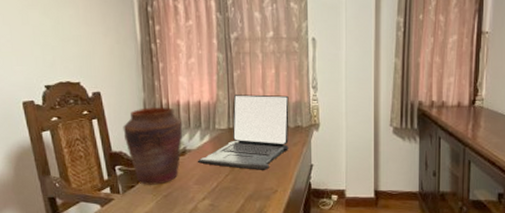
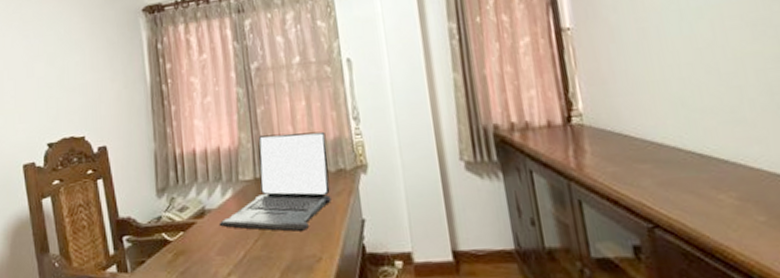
vase: present [123,107,183,185] -> none [131,157,201,259]

